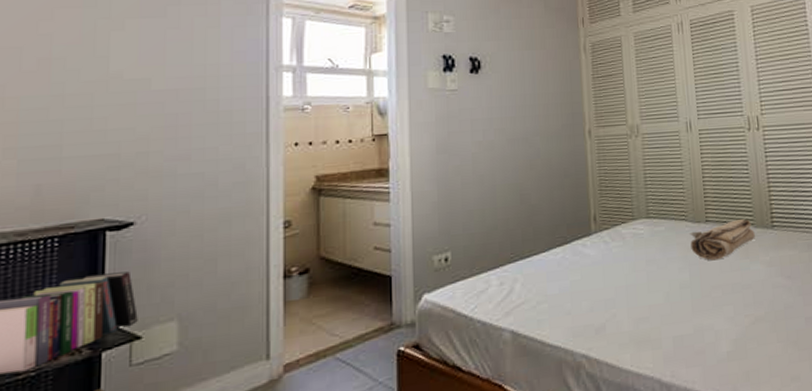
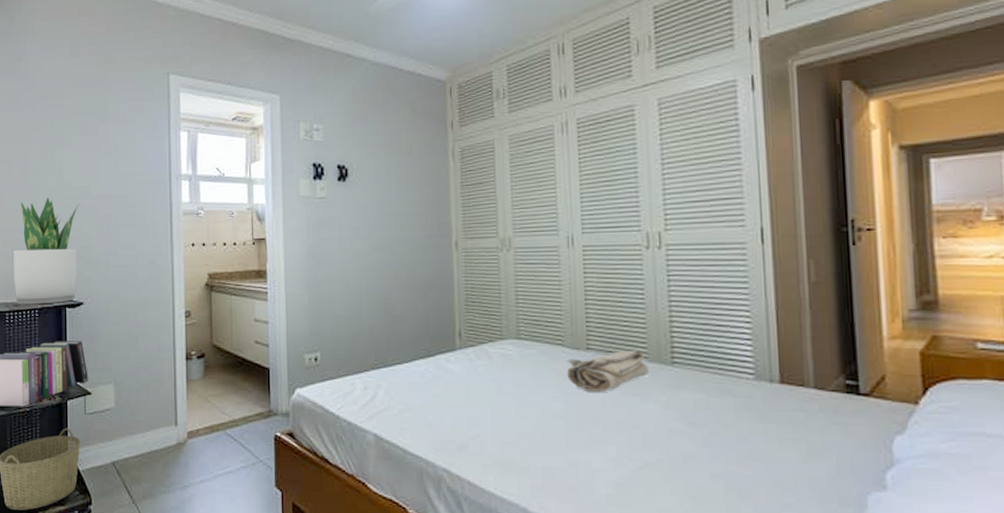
planter: none [18,93,133,234] -> present [14,198,79,305]

